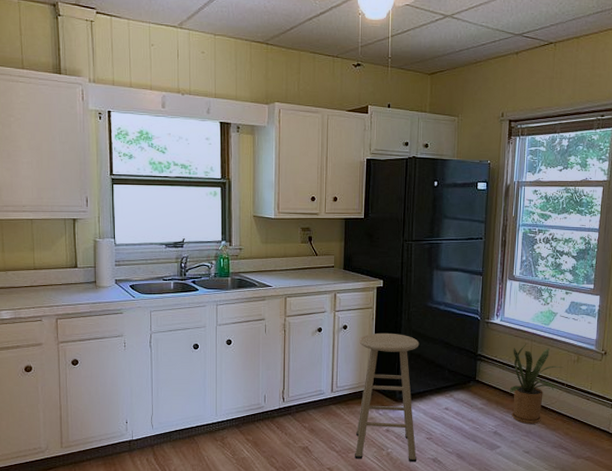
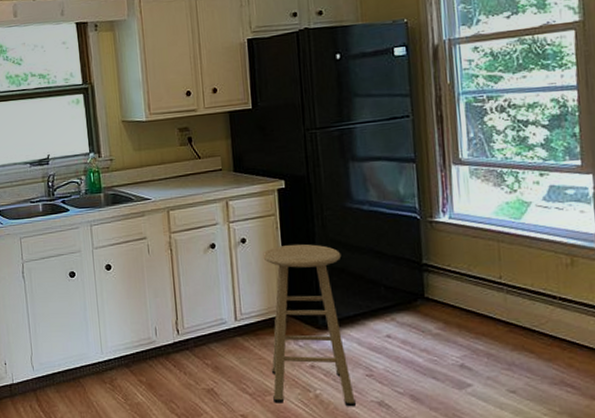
house plant: present [509,344,564,424] -> none [472,246,552,353]

